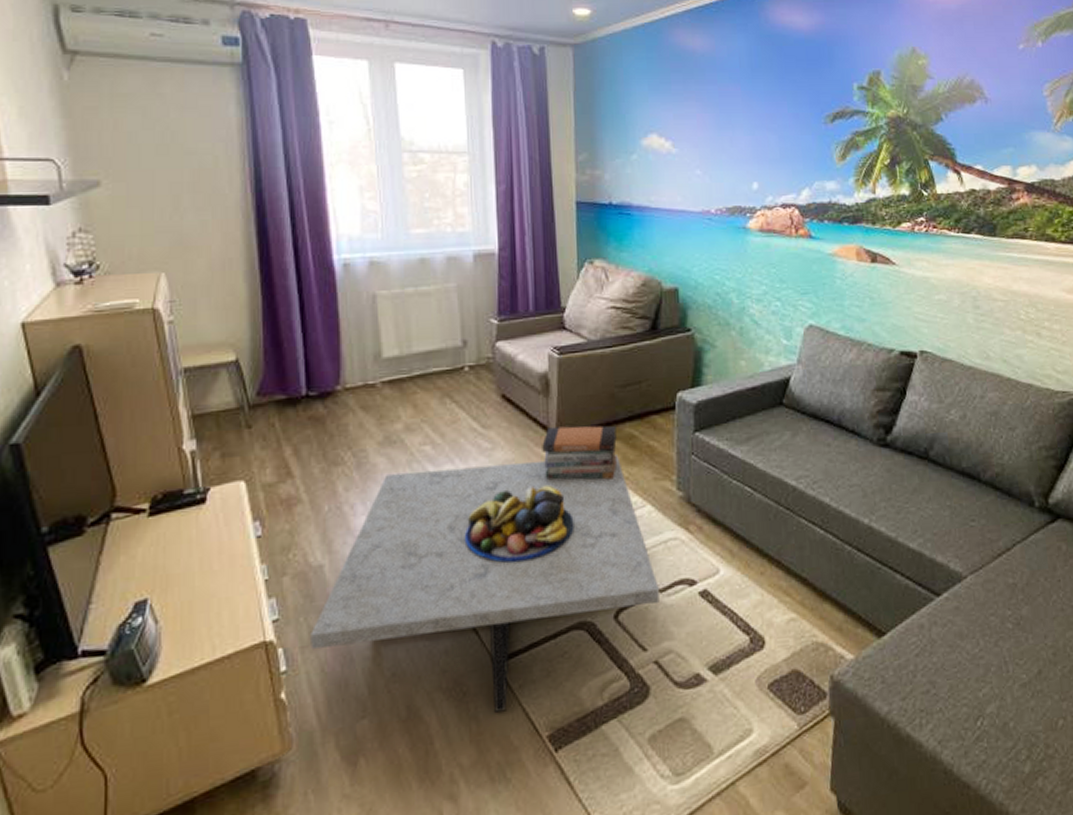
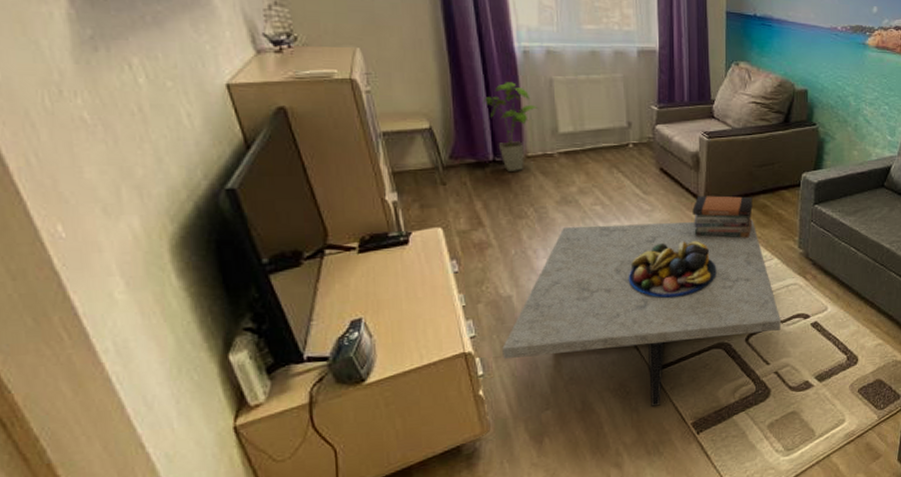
house plant: none [296,301,358,408] -> present [482,82,537,171]

